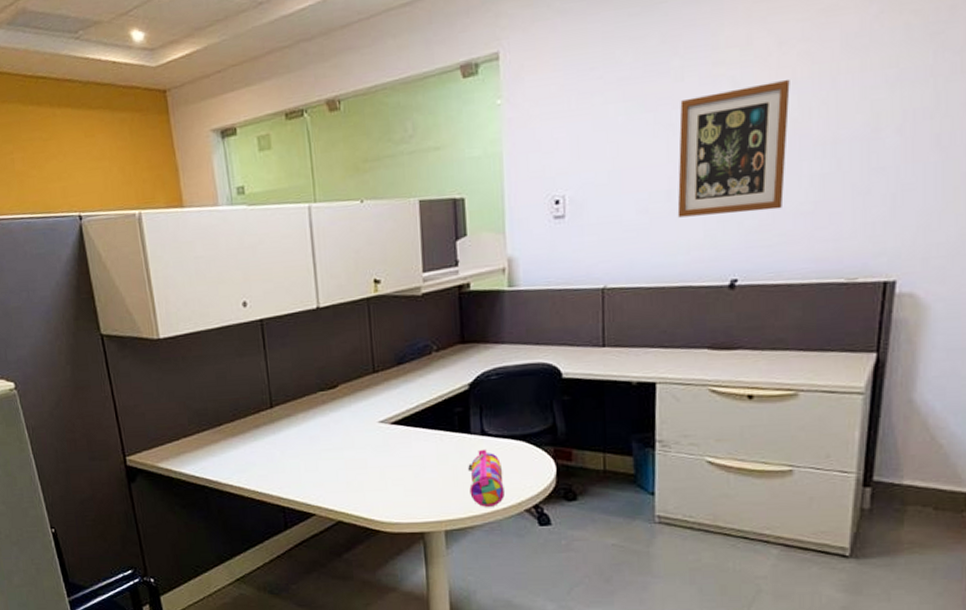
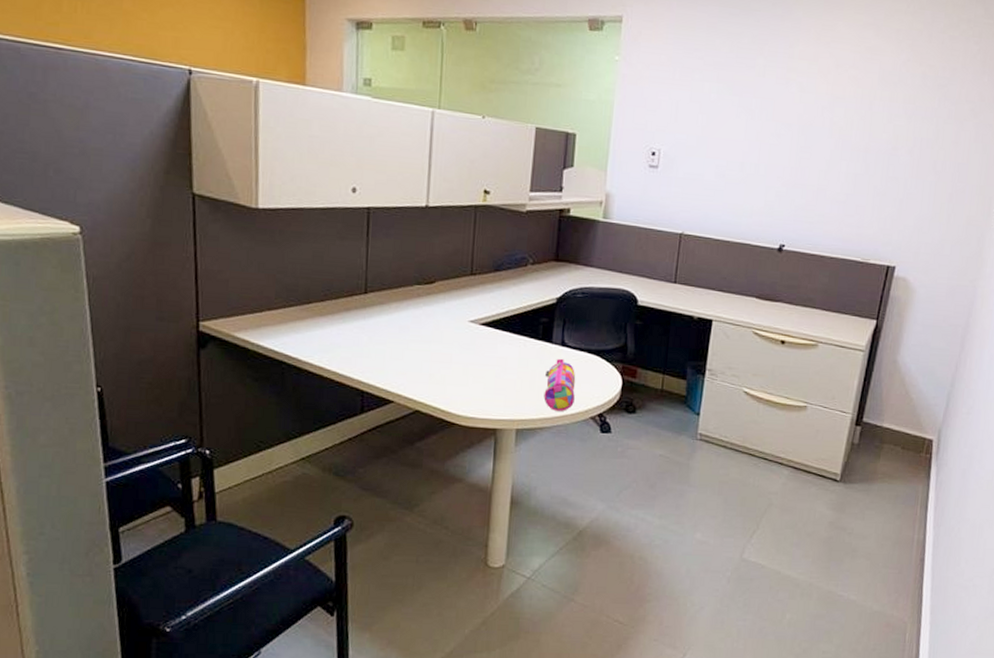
wall art: present [677,79,790,218] -> none [746,92,841,195]

